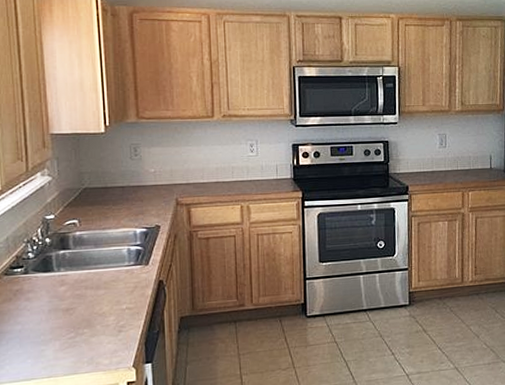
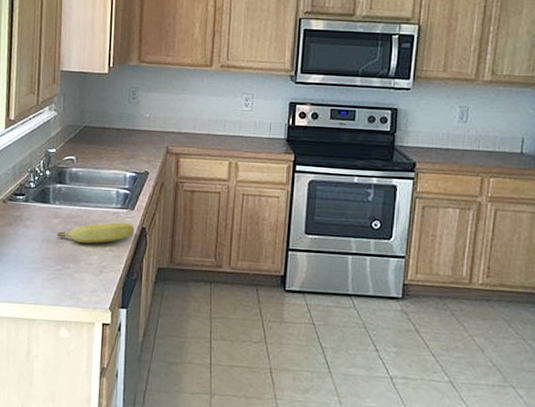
banana: none [65,279,151,307] -> present [56,222,134,244]

